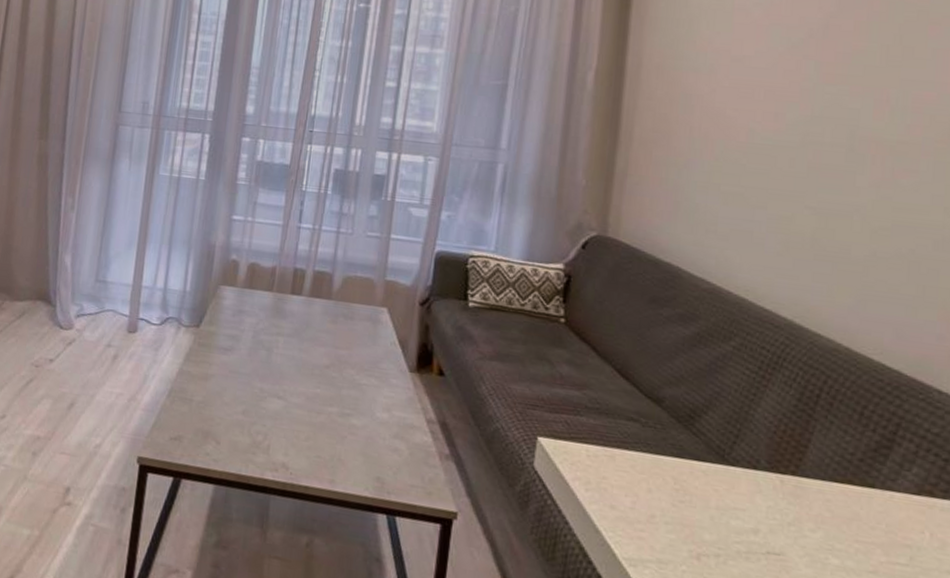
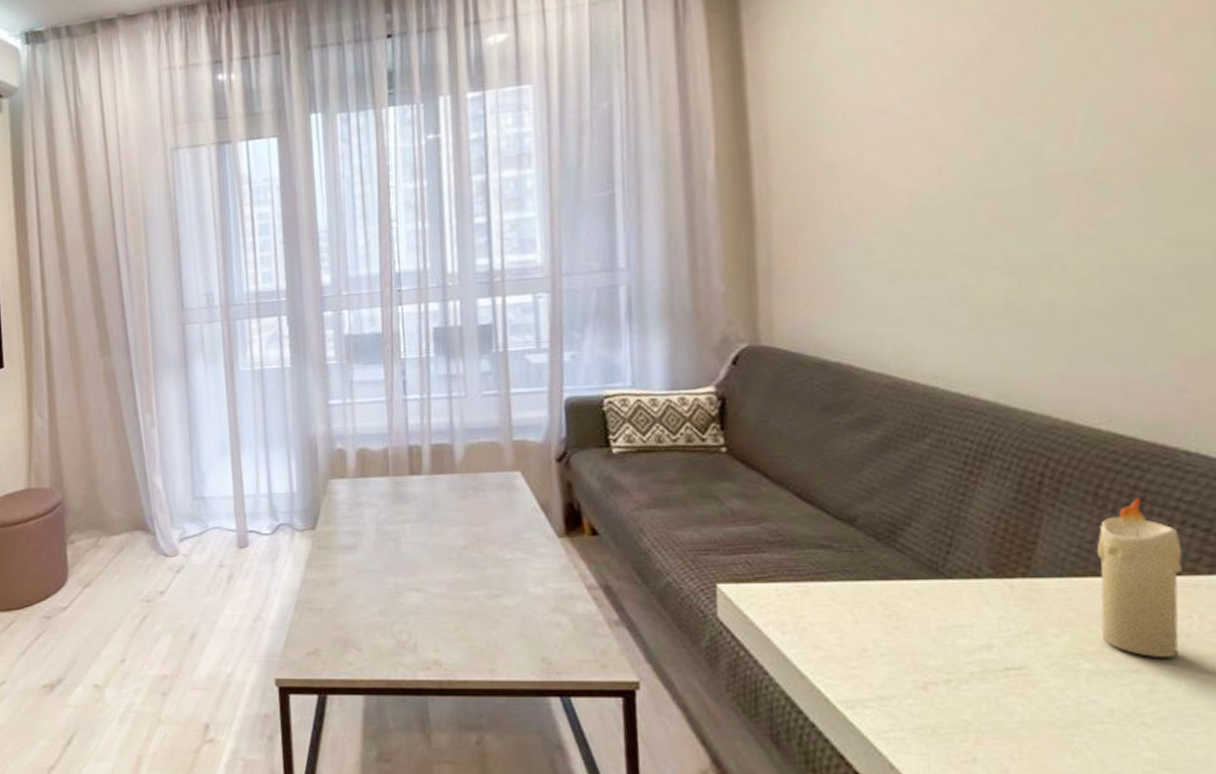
candle: none [850,422,925,565] -> present [1096,497,1183,657]

